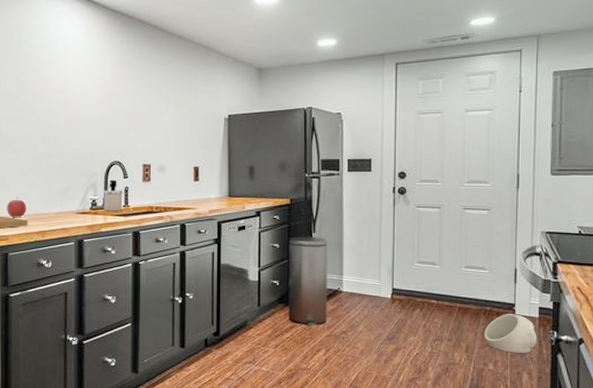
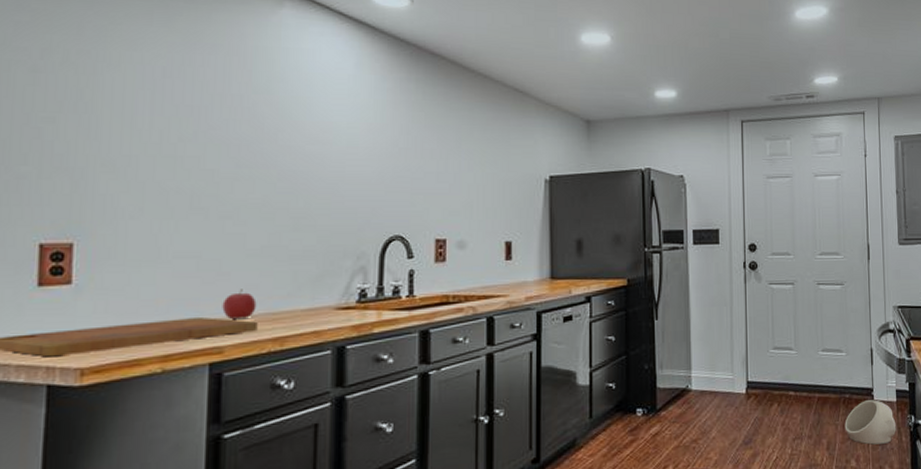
soap dispenser: present [104,180,123,211] -> none [377,261,406,304]
pedal bin: present [288,236,328,326] -> none [627,324,674,438]

